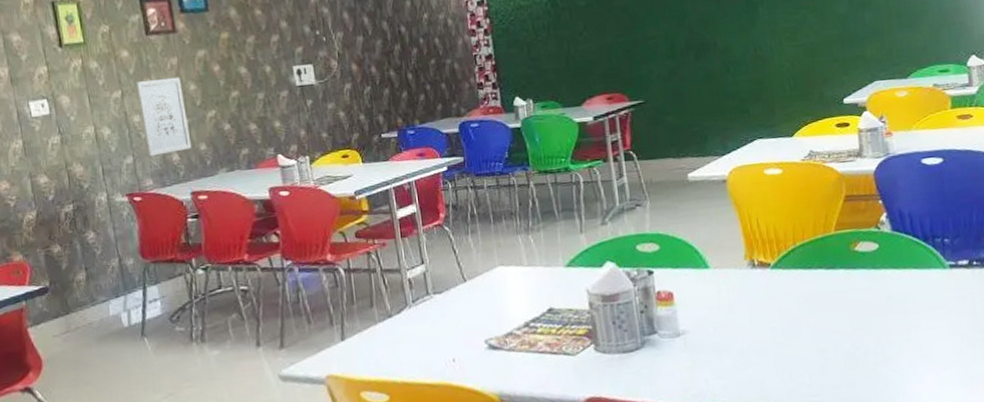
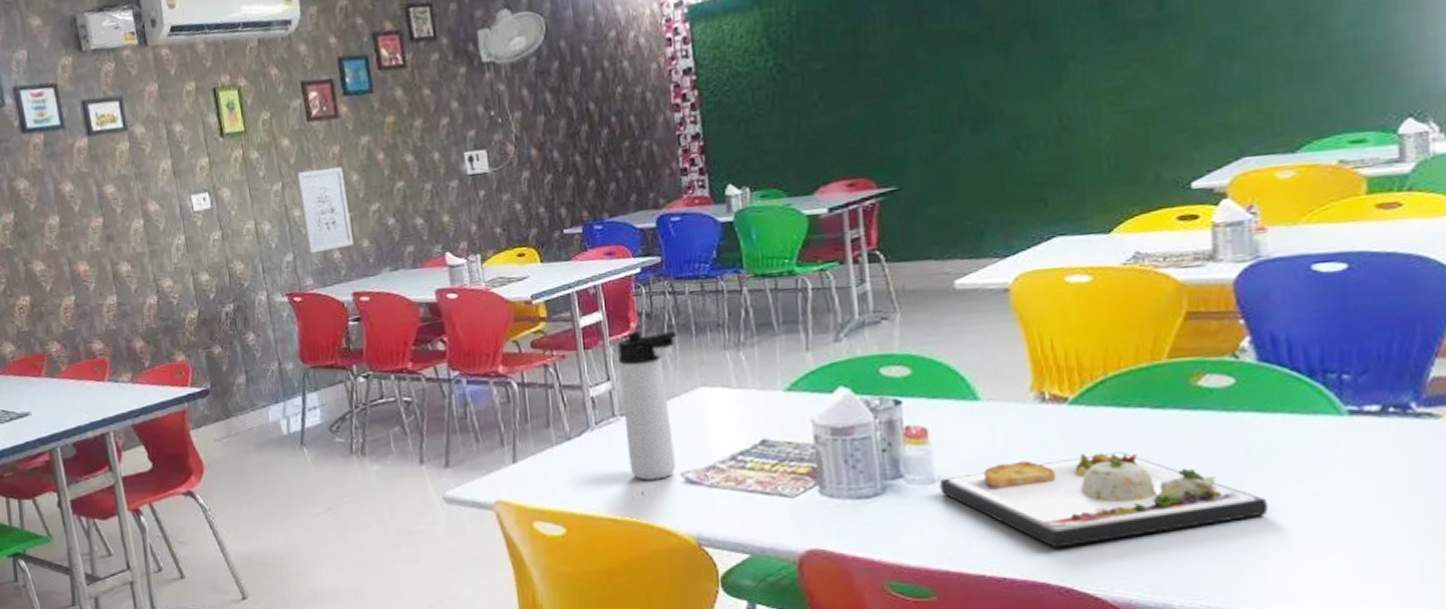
thermos bottle: none [429,220,481,349] -> present [617,331,677,480]
dinner plate: none [683,303,905,382] -> present [939,452,1269,548]

